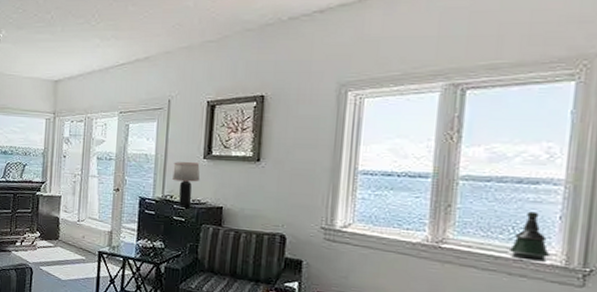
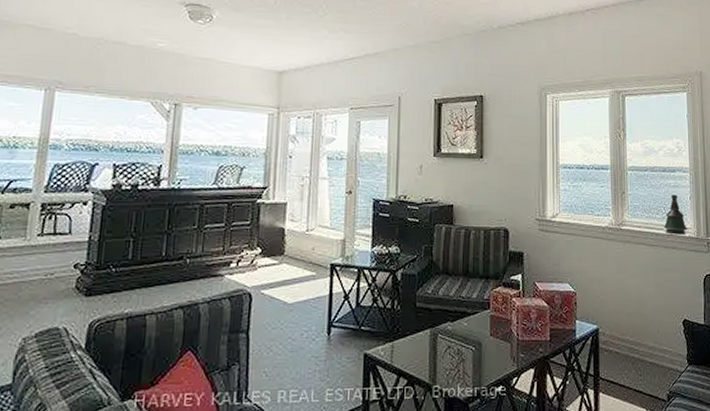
table lamp: present [172,162,200,208] -> none [405,160,432,208]

